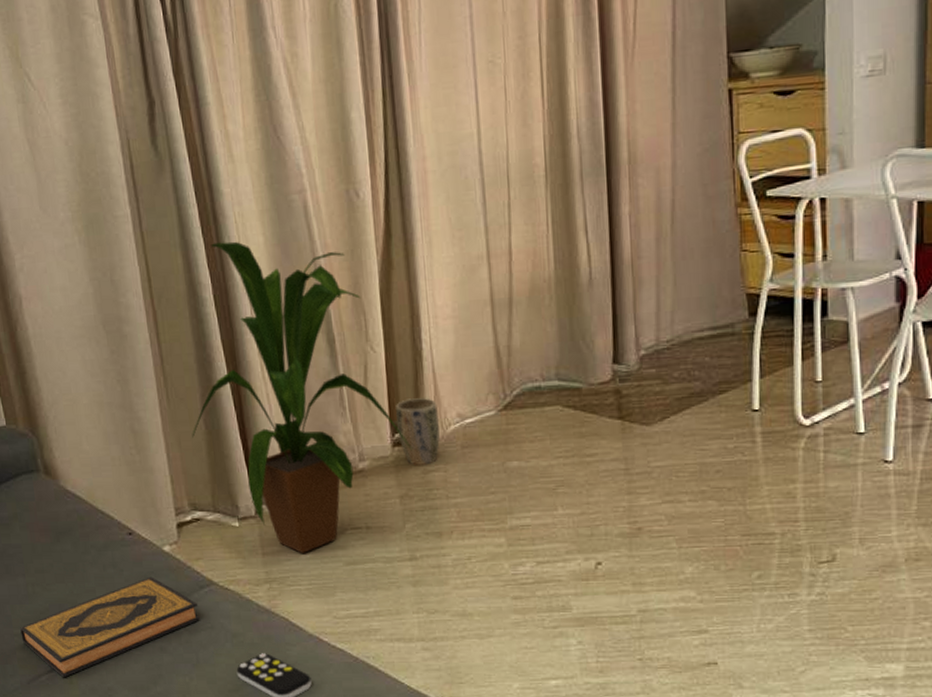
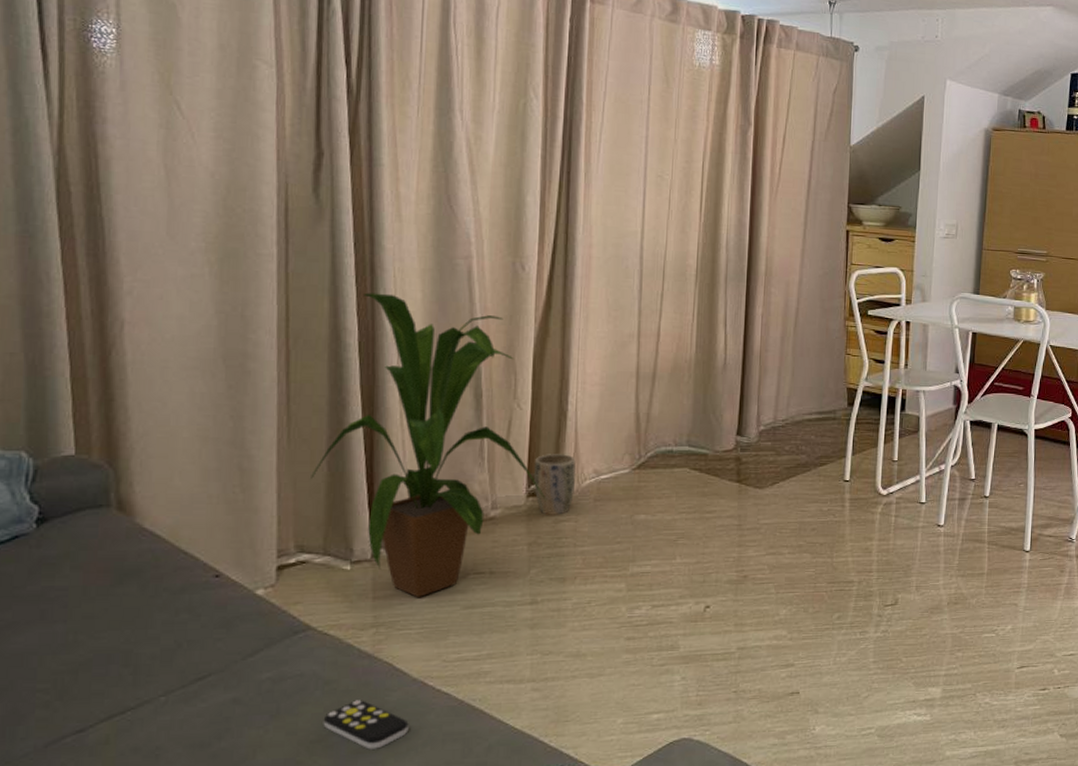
hardback book: present [20,576,200,678] -> none [46,622,288,738]

